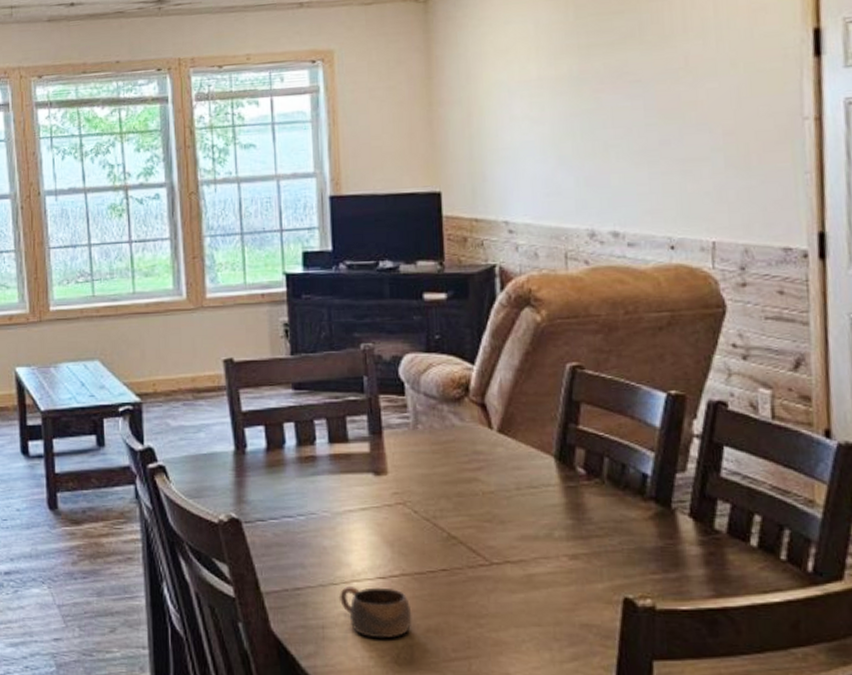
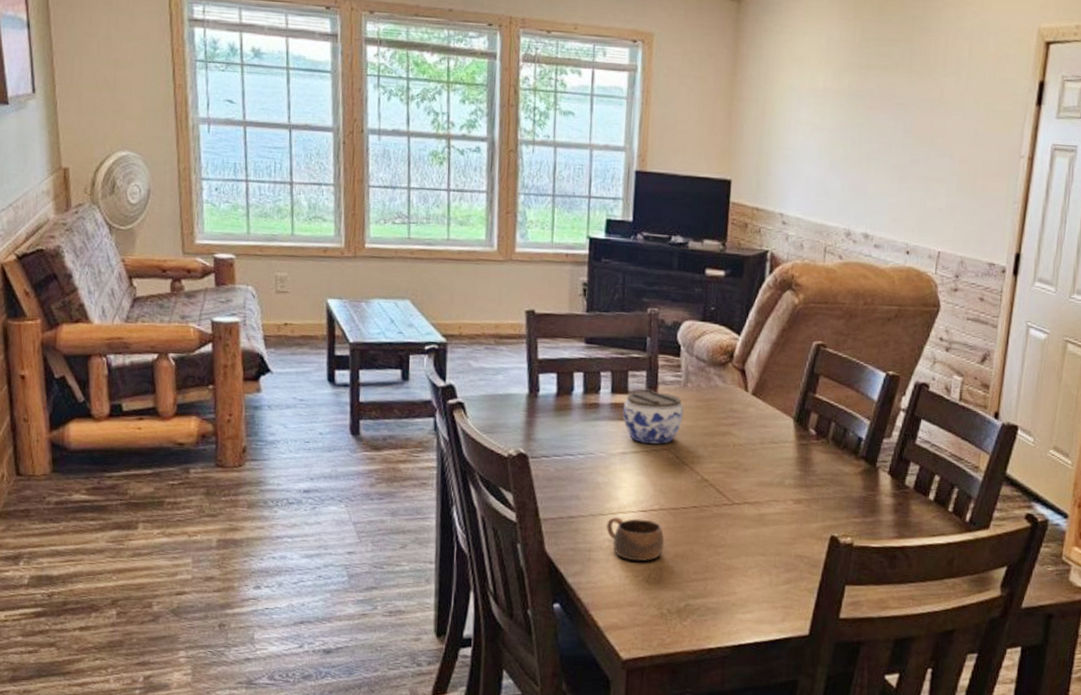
jar: none [344,436,417,499] -> present [622,390,684,445]

